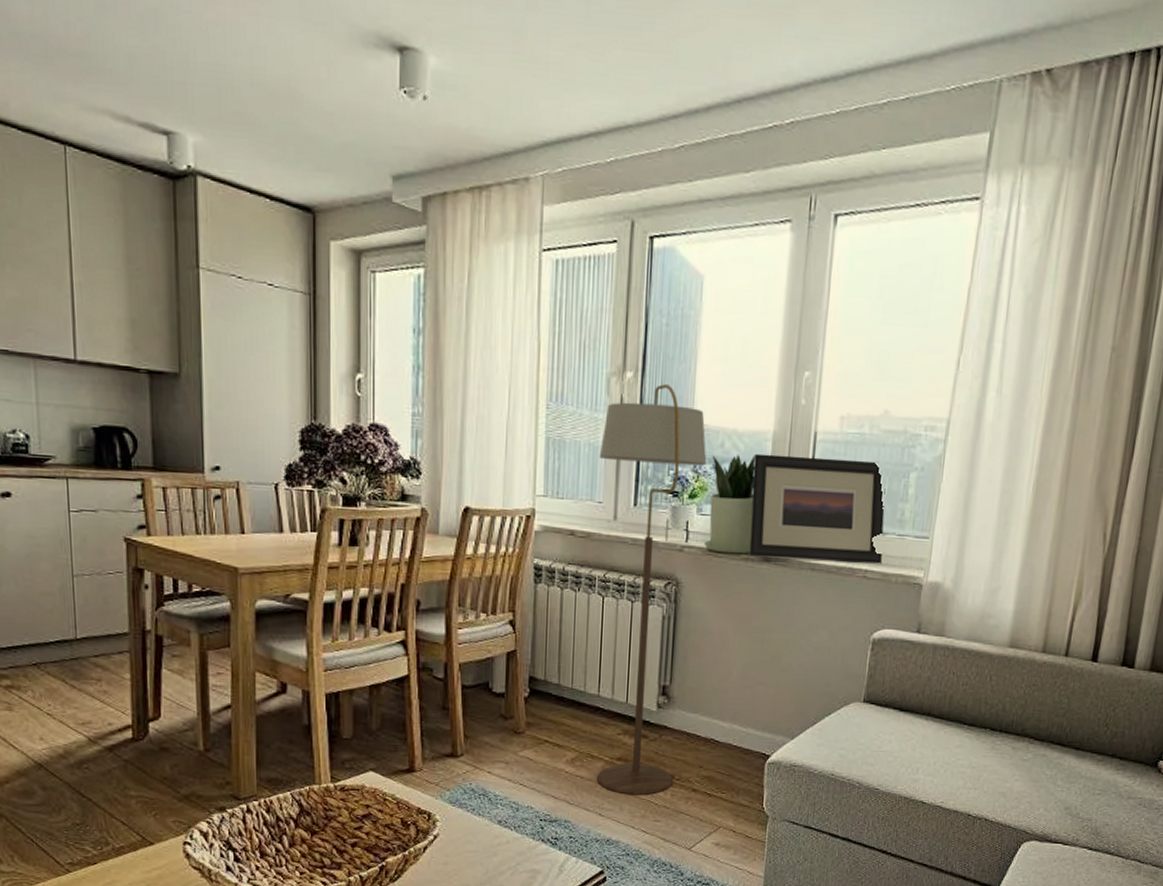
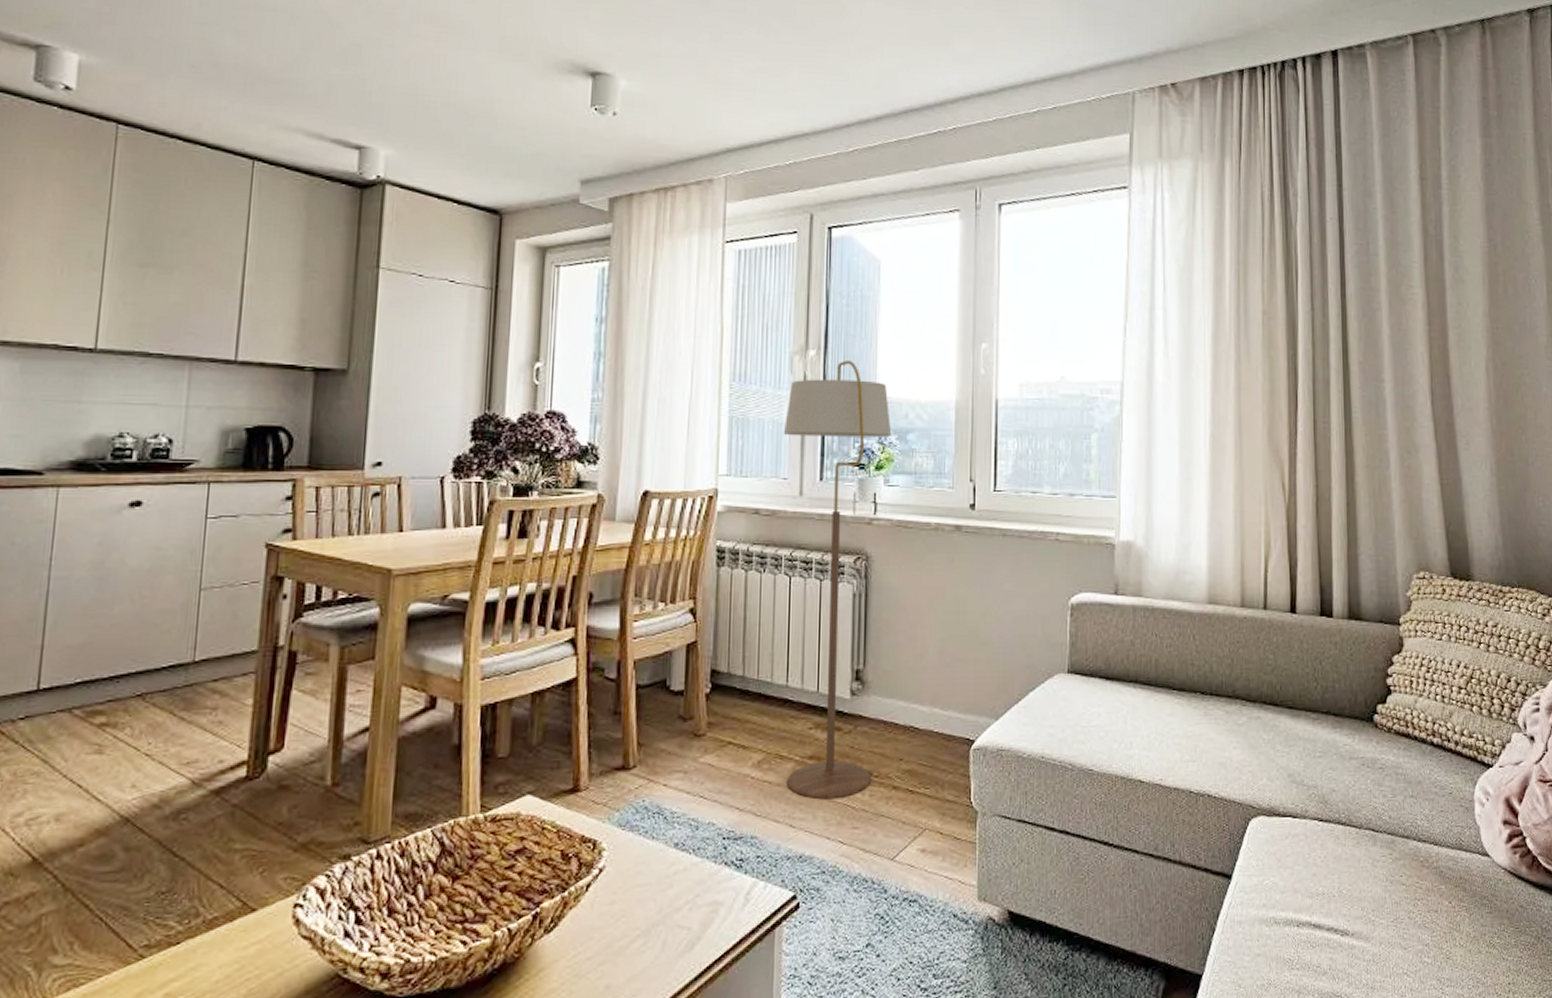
planter: present [704,454,756,554] -> none [893,424,941,524]
picture frame: present [749,453,886,564] -> none [938,422,1073,526]

